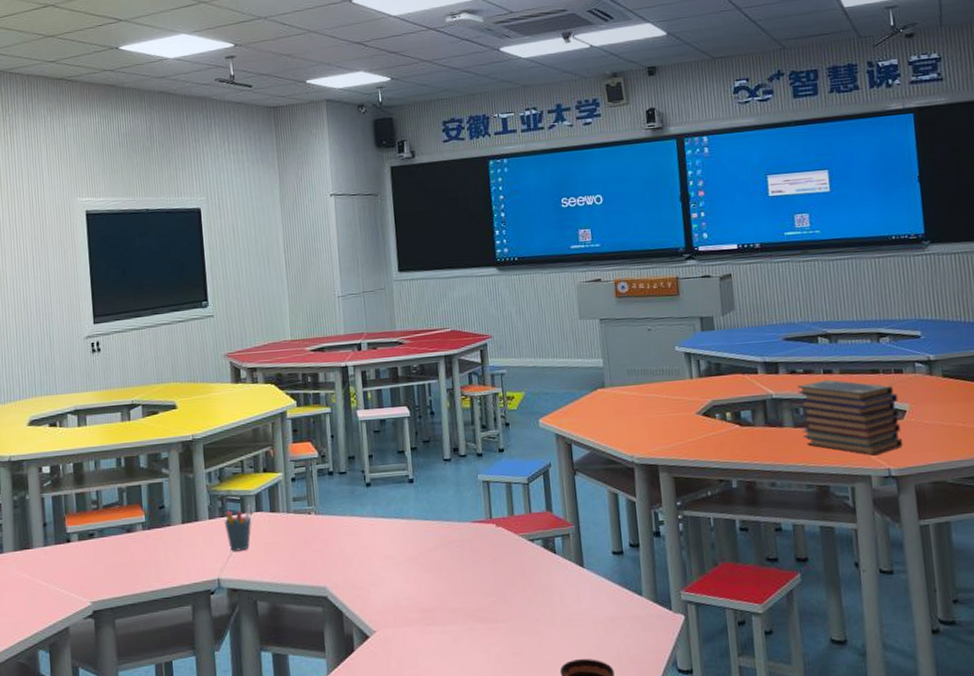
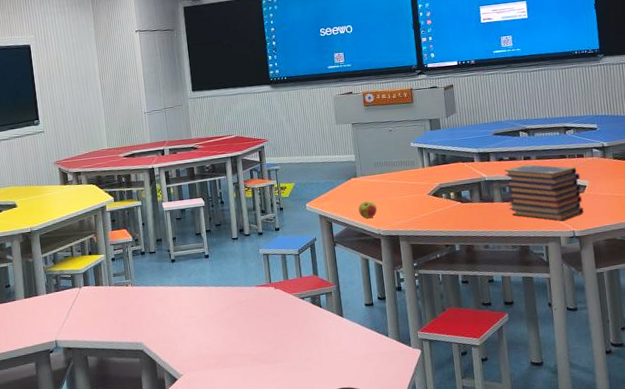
pen holder: present [224,505,252,551] -> none [59,281,81,318]
apple: none [605,418,631,441] -> present [358,200,377,218]

